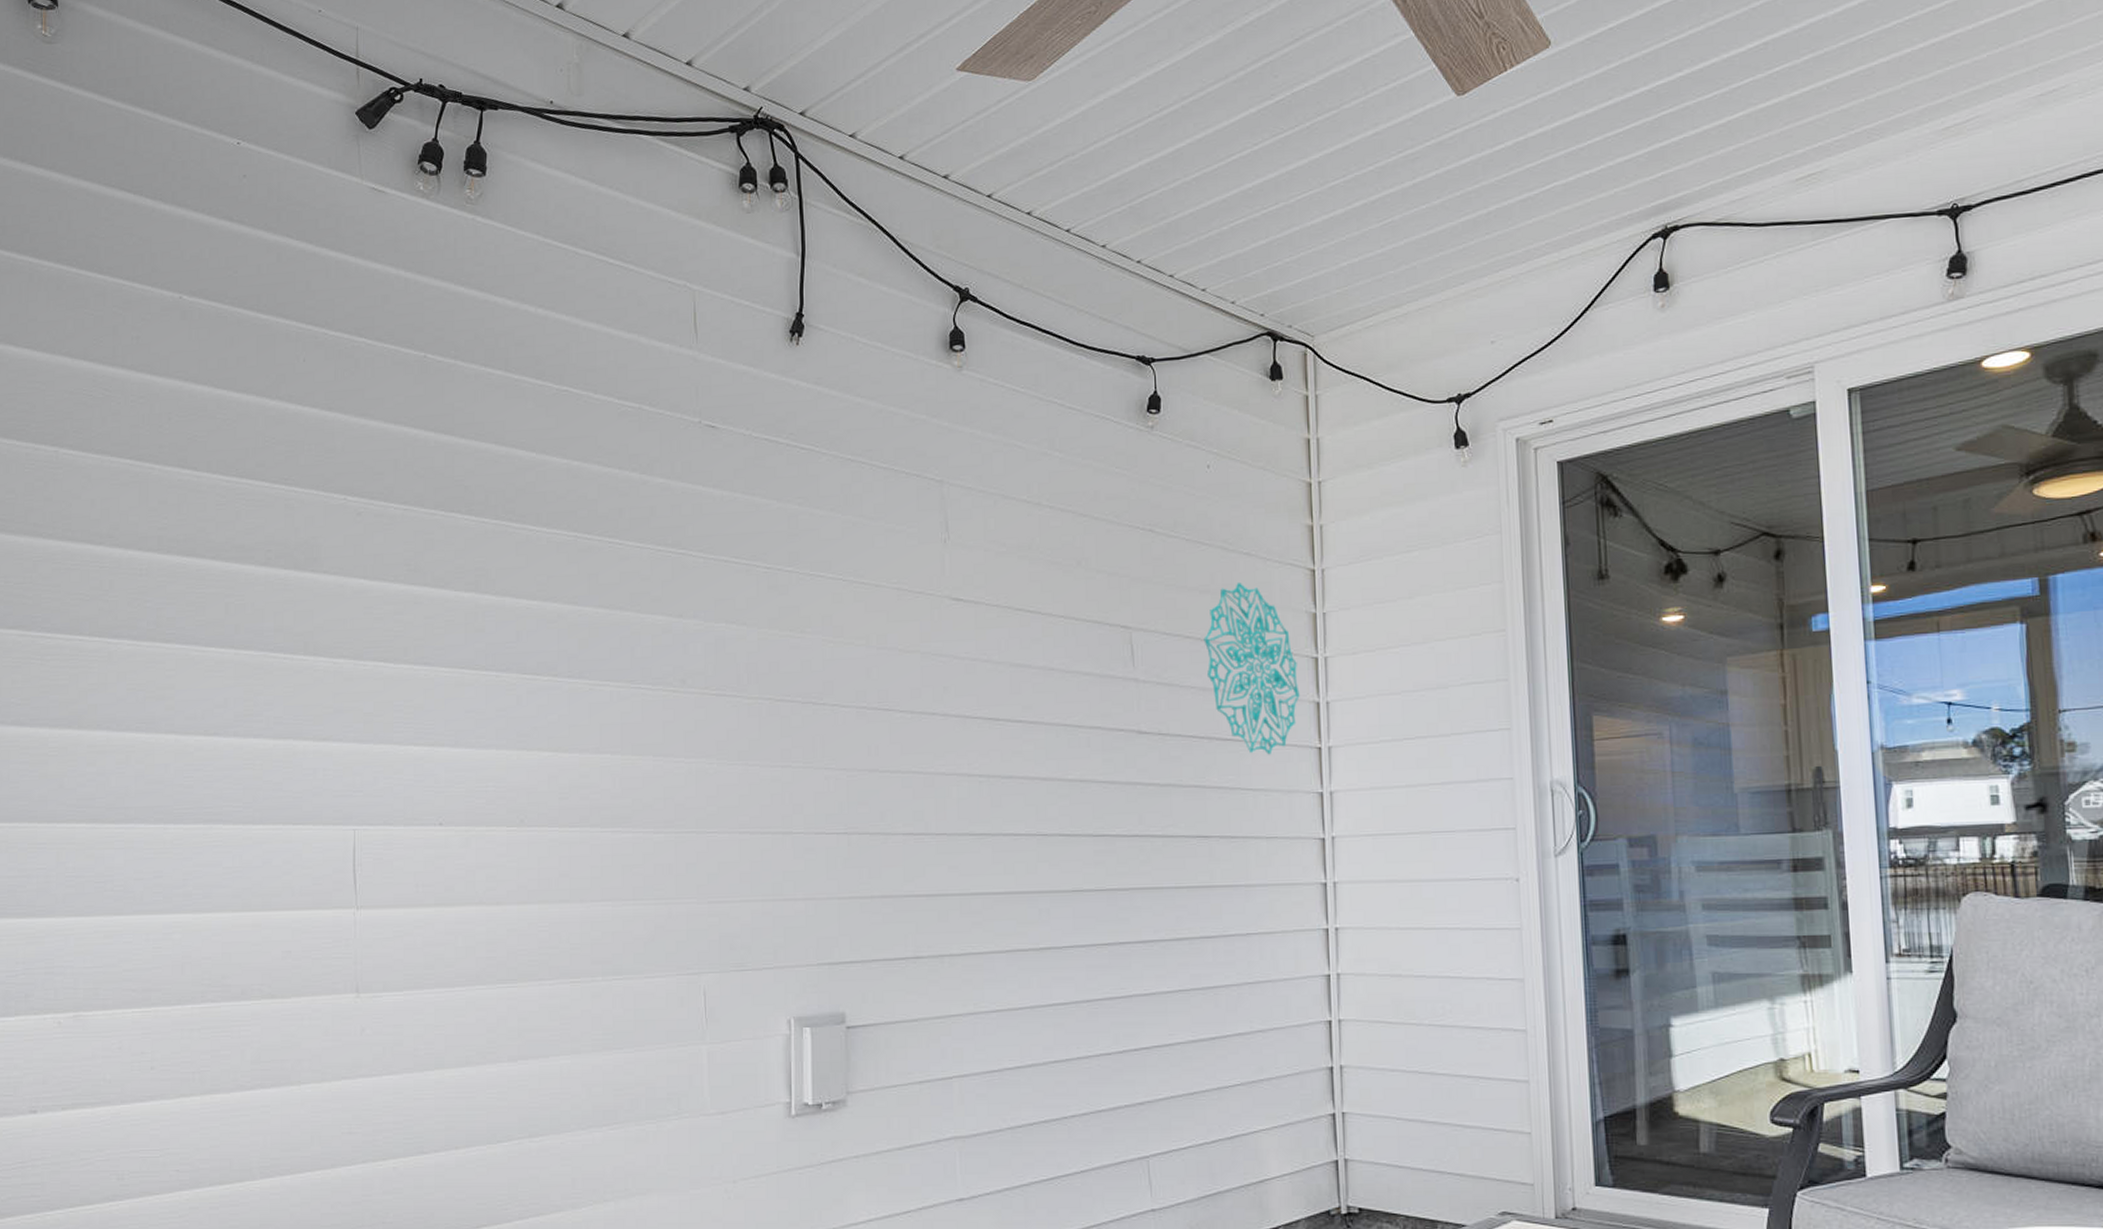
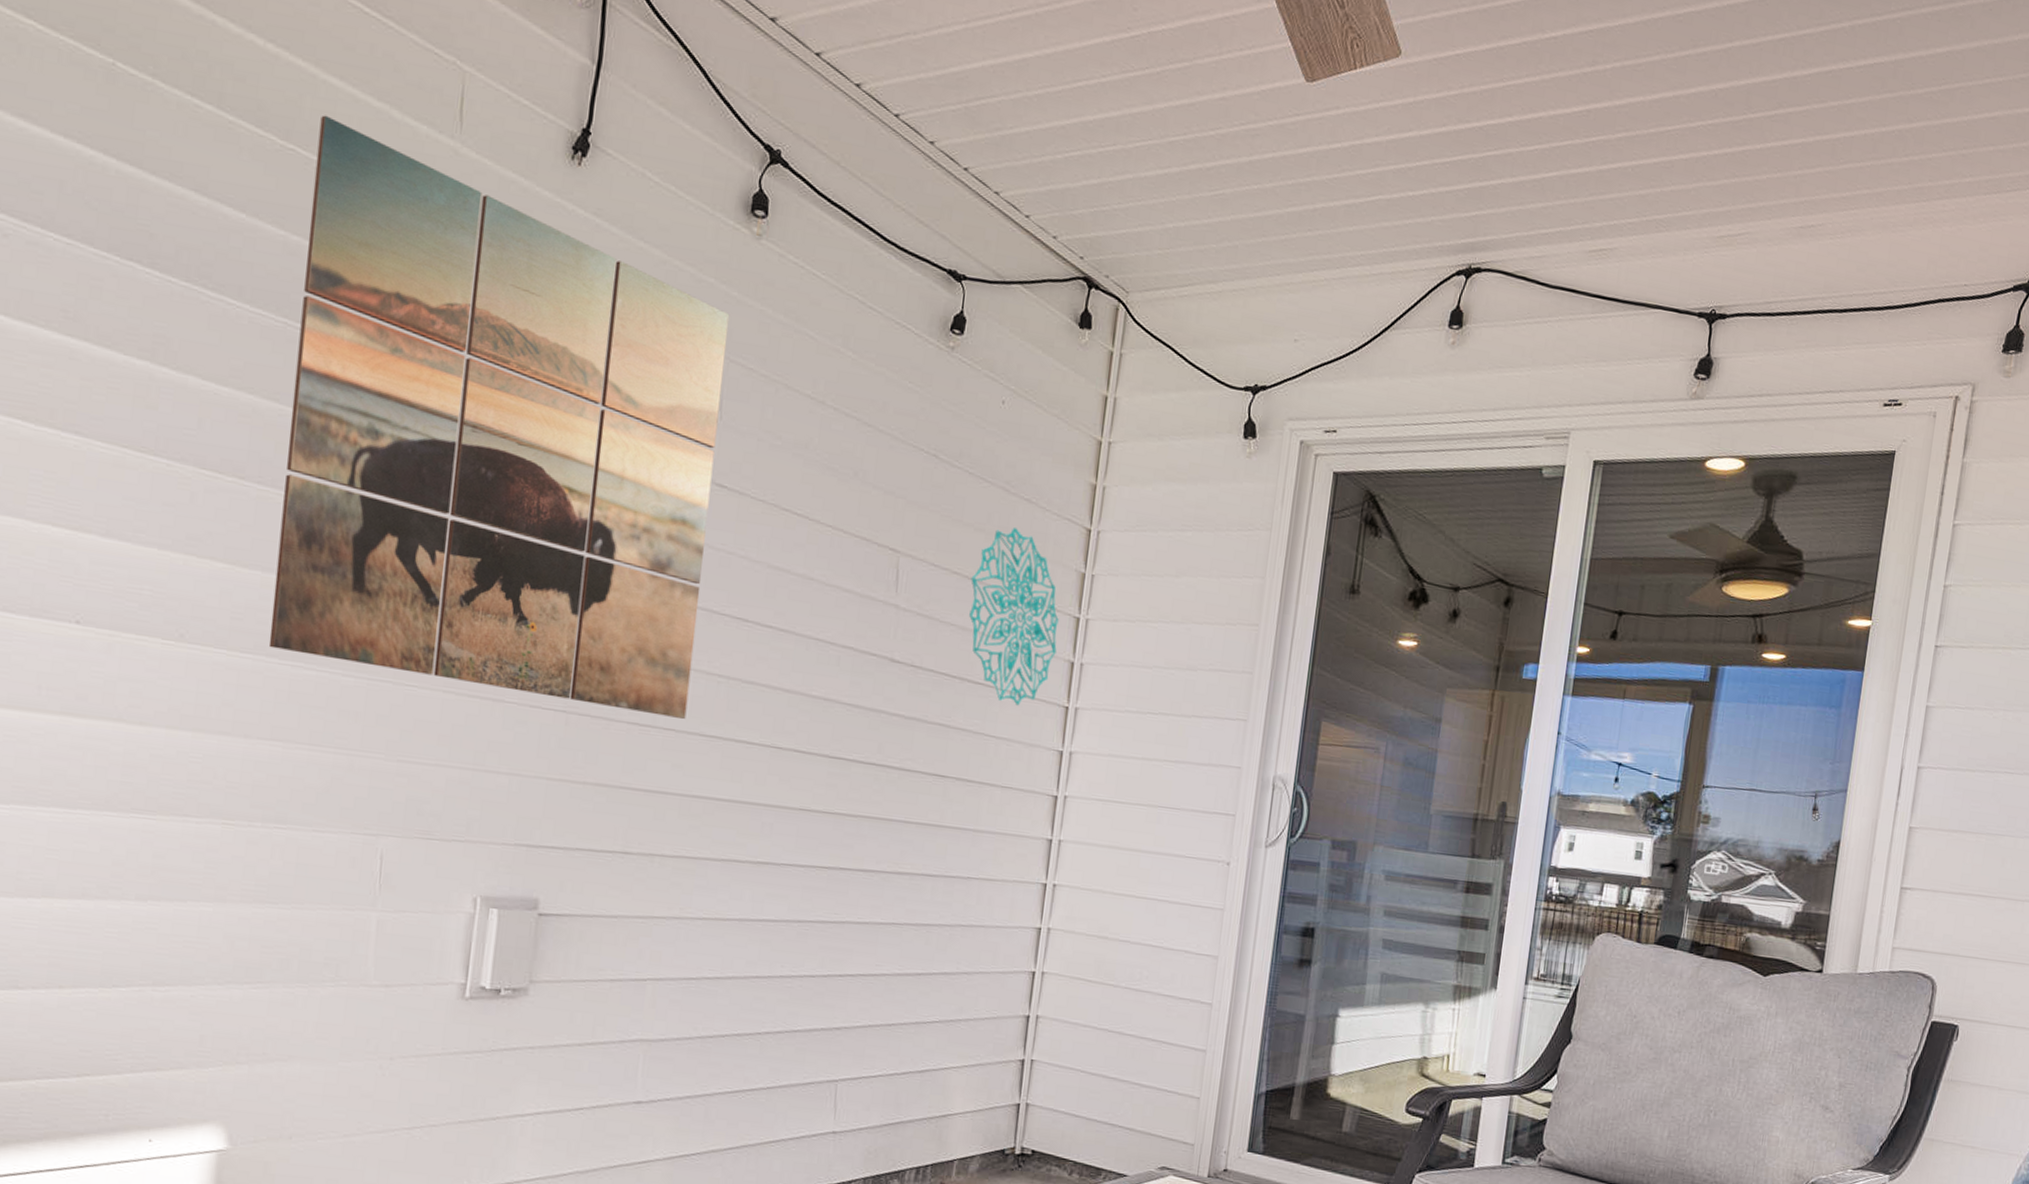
wall art: none [585,355,955,823] -> present [268,115,730,719]

